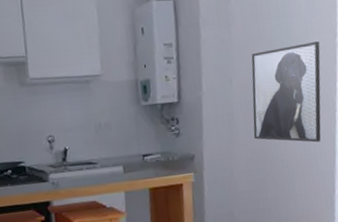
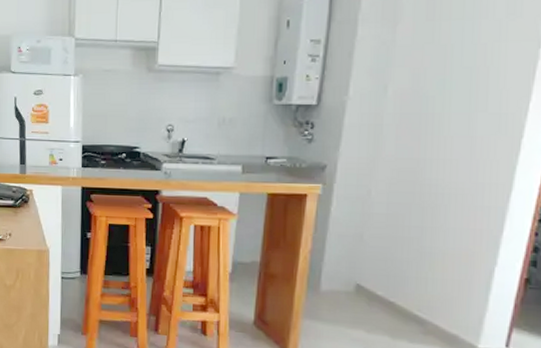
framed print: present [251,41,321,143] -> none [404,51,515,171]

